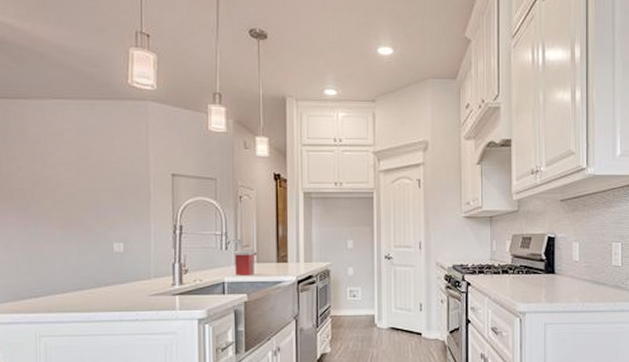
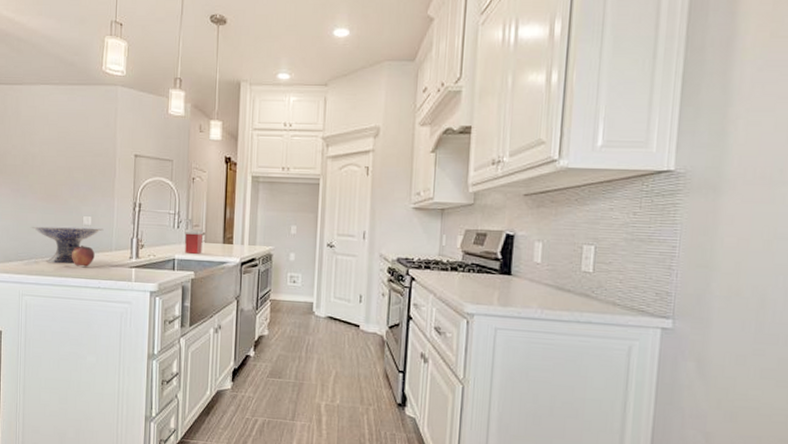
decorative bowl: none [46,255,139,298] -> present [30,226,104,265]
fruit: none [101,275,130,298] -> present [72,245,95,267]

